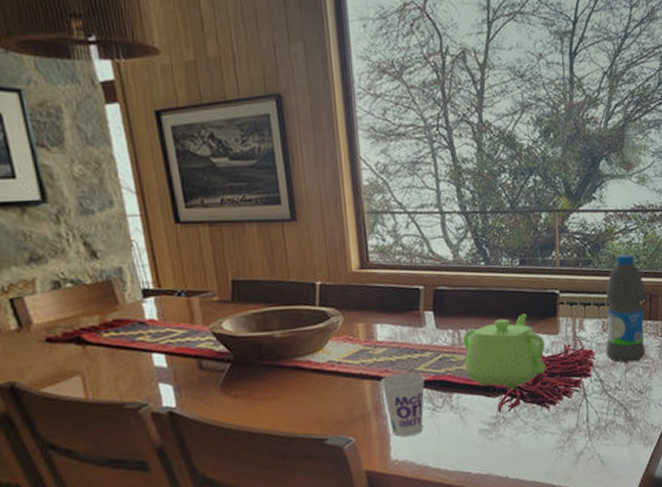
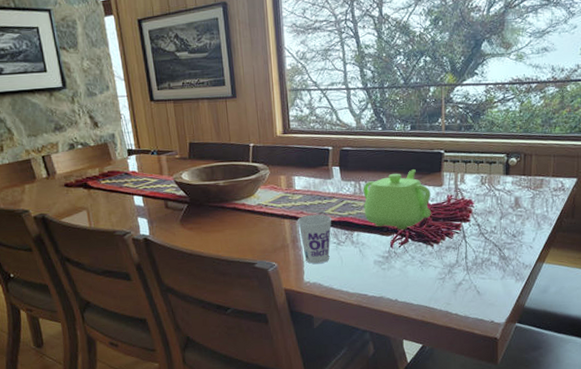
water bottle: present [605,254,646,364] -> none [483,120,520,212]

